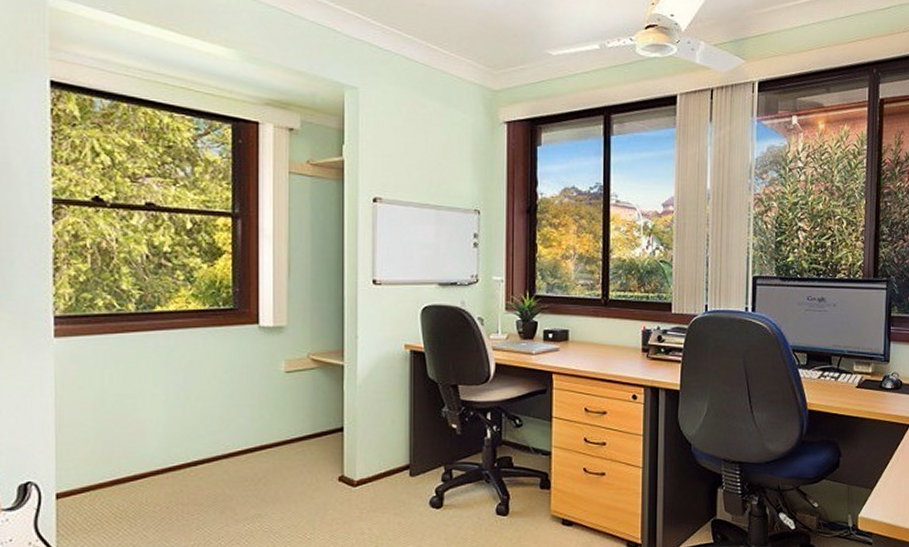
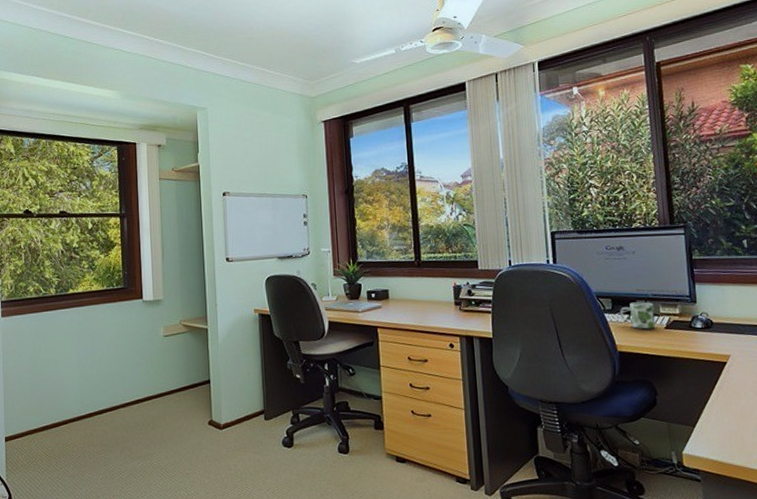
mug: none [814,358,848,388] -> present [620,302,656,329]

